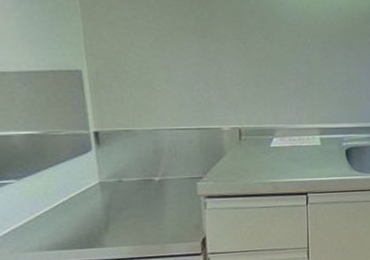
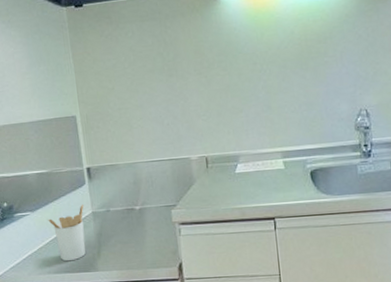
utensil holder: none [39,173,90,237] -> present [48,205,86,262]

